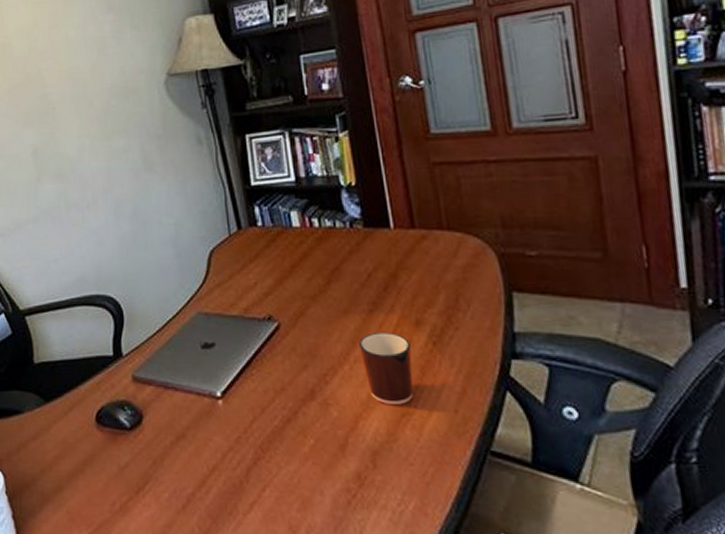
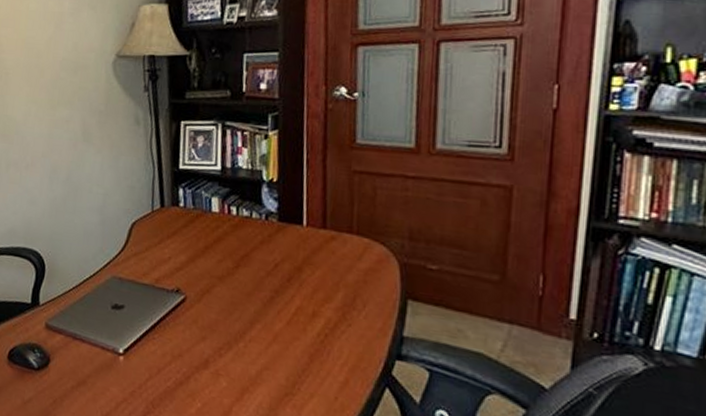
mug: present [358,331,414,406] -> none [255,317,305,385]

